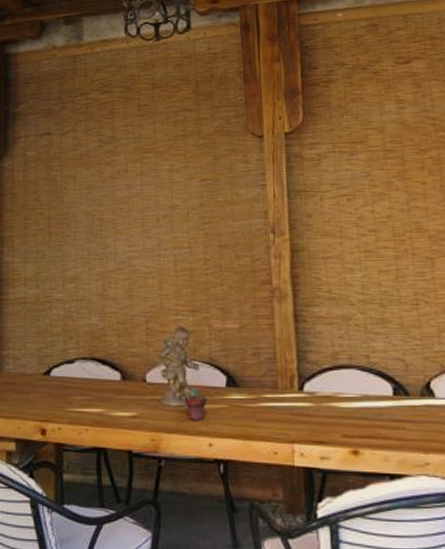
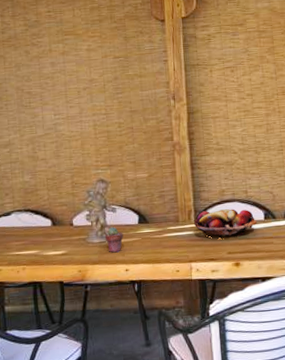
fruit basket: none [298,378,384,416] -> present [194,209,258,237]

